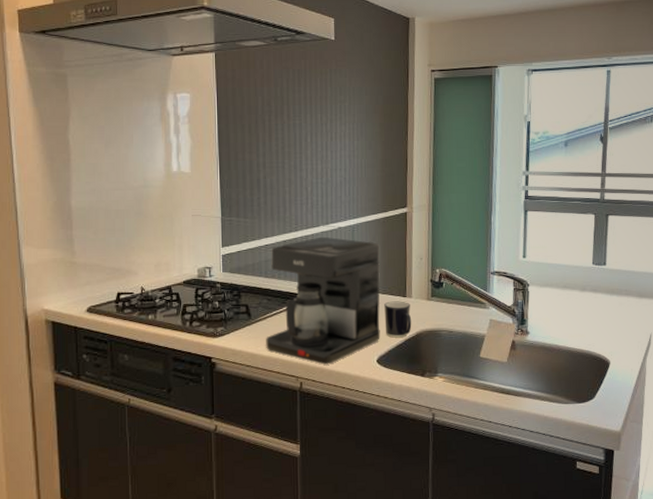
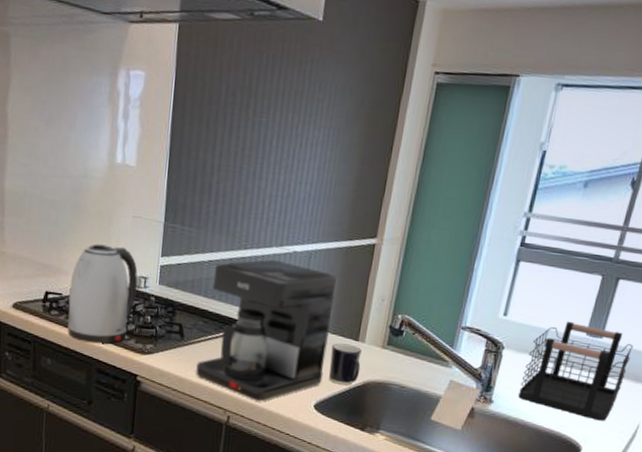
kettle: none [140,243,202,335] -> present [67,244,138,344]
dish rack: none [548,255,632,336] -> present [518,321,633,421]

